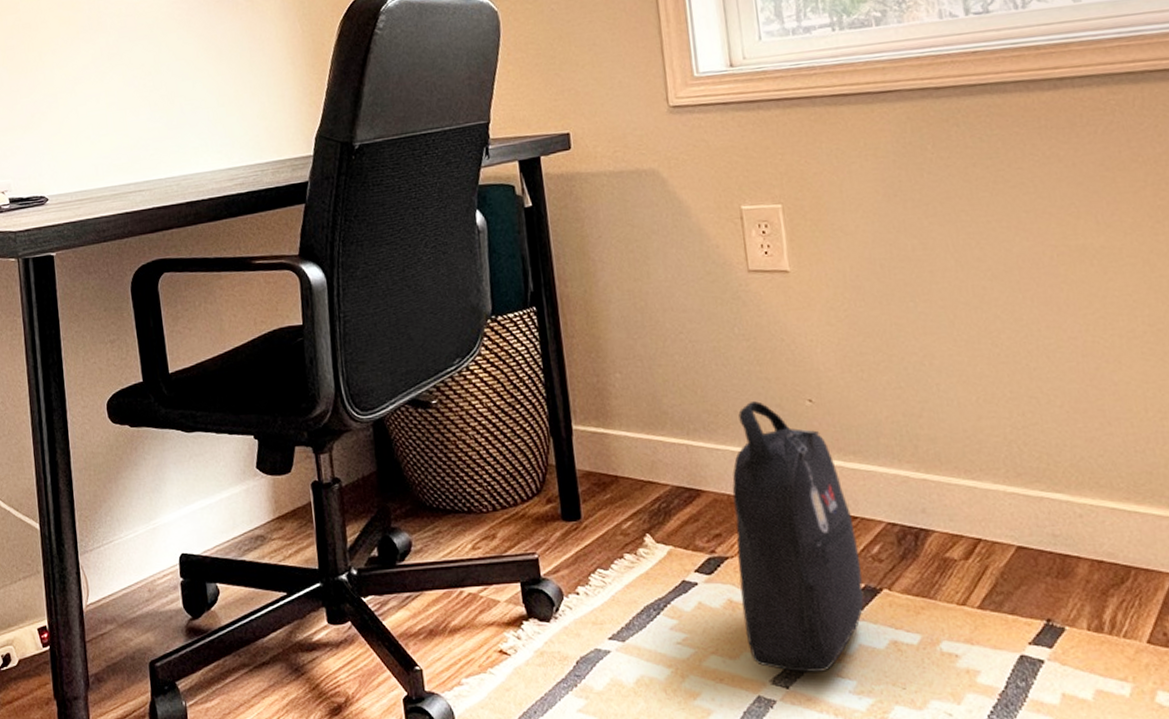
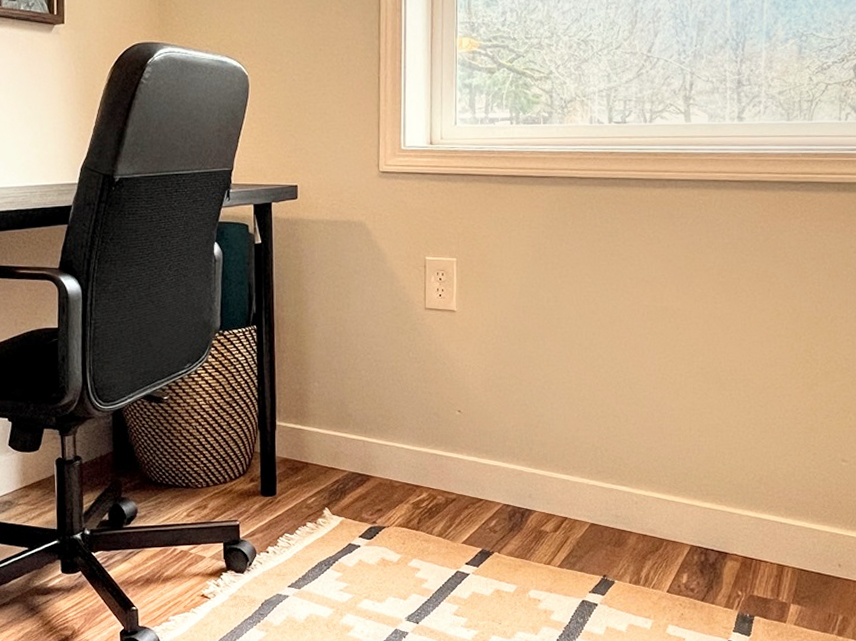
backpack: present [732,400,864,672] -> none [391,409,481,612]

